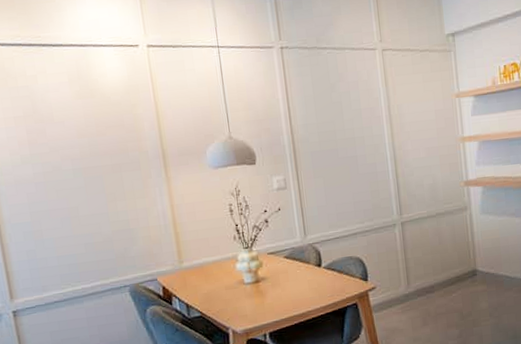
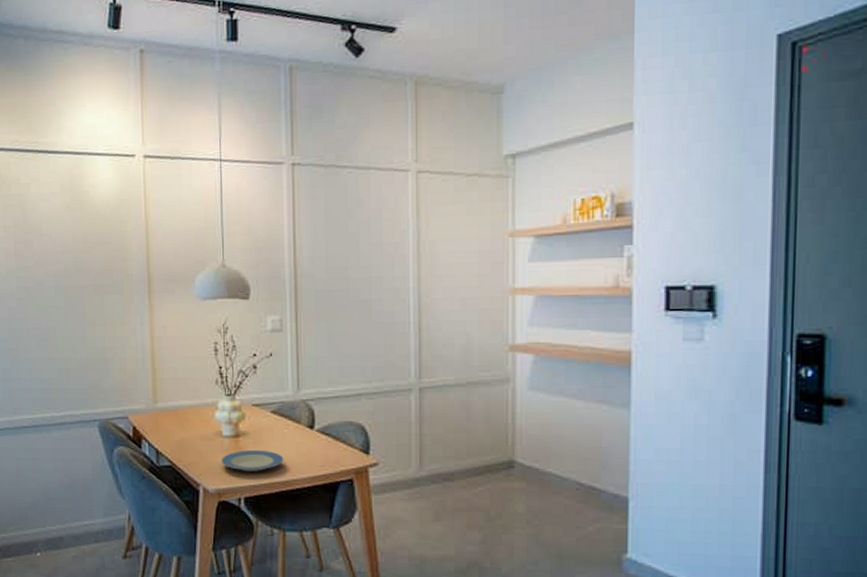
plate: none [245,290,299,311] -> present [220,449,284,472]

